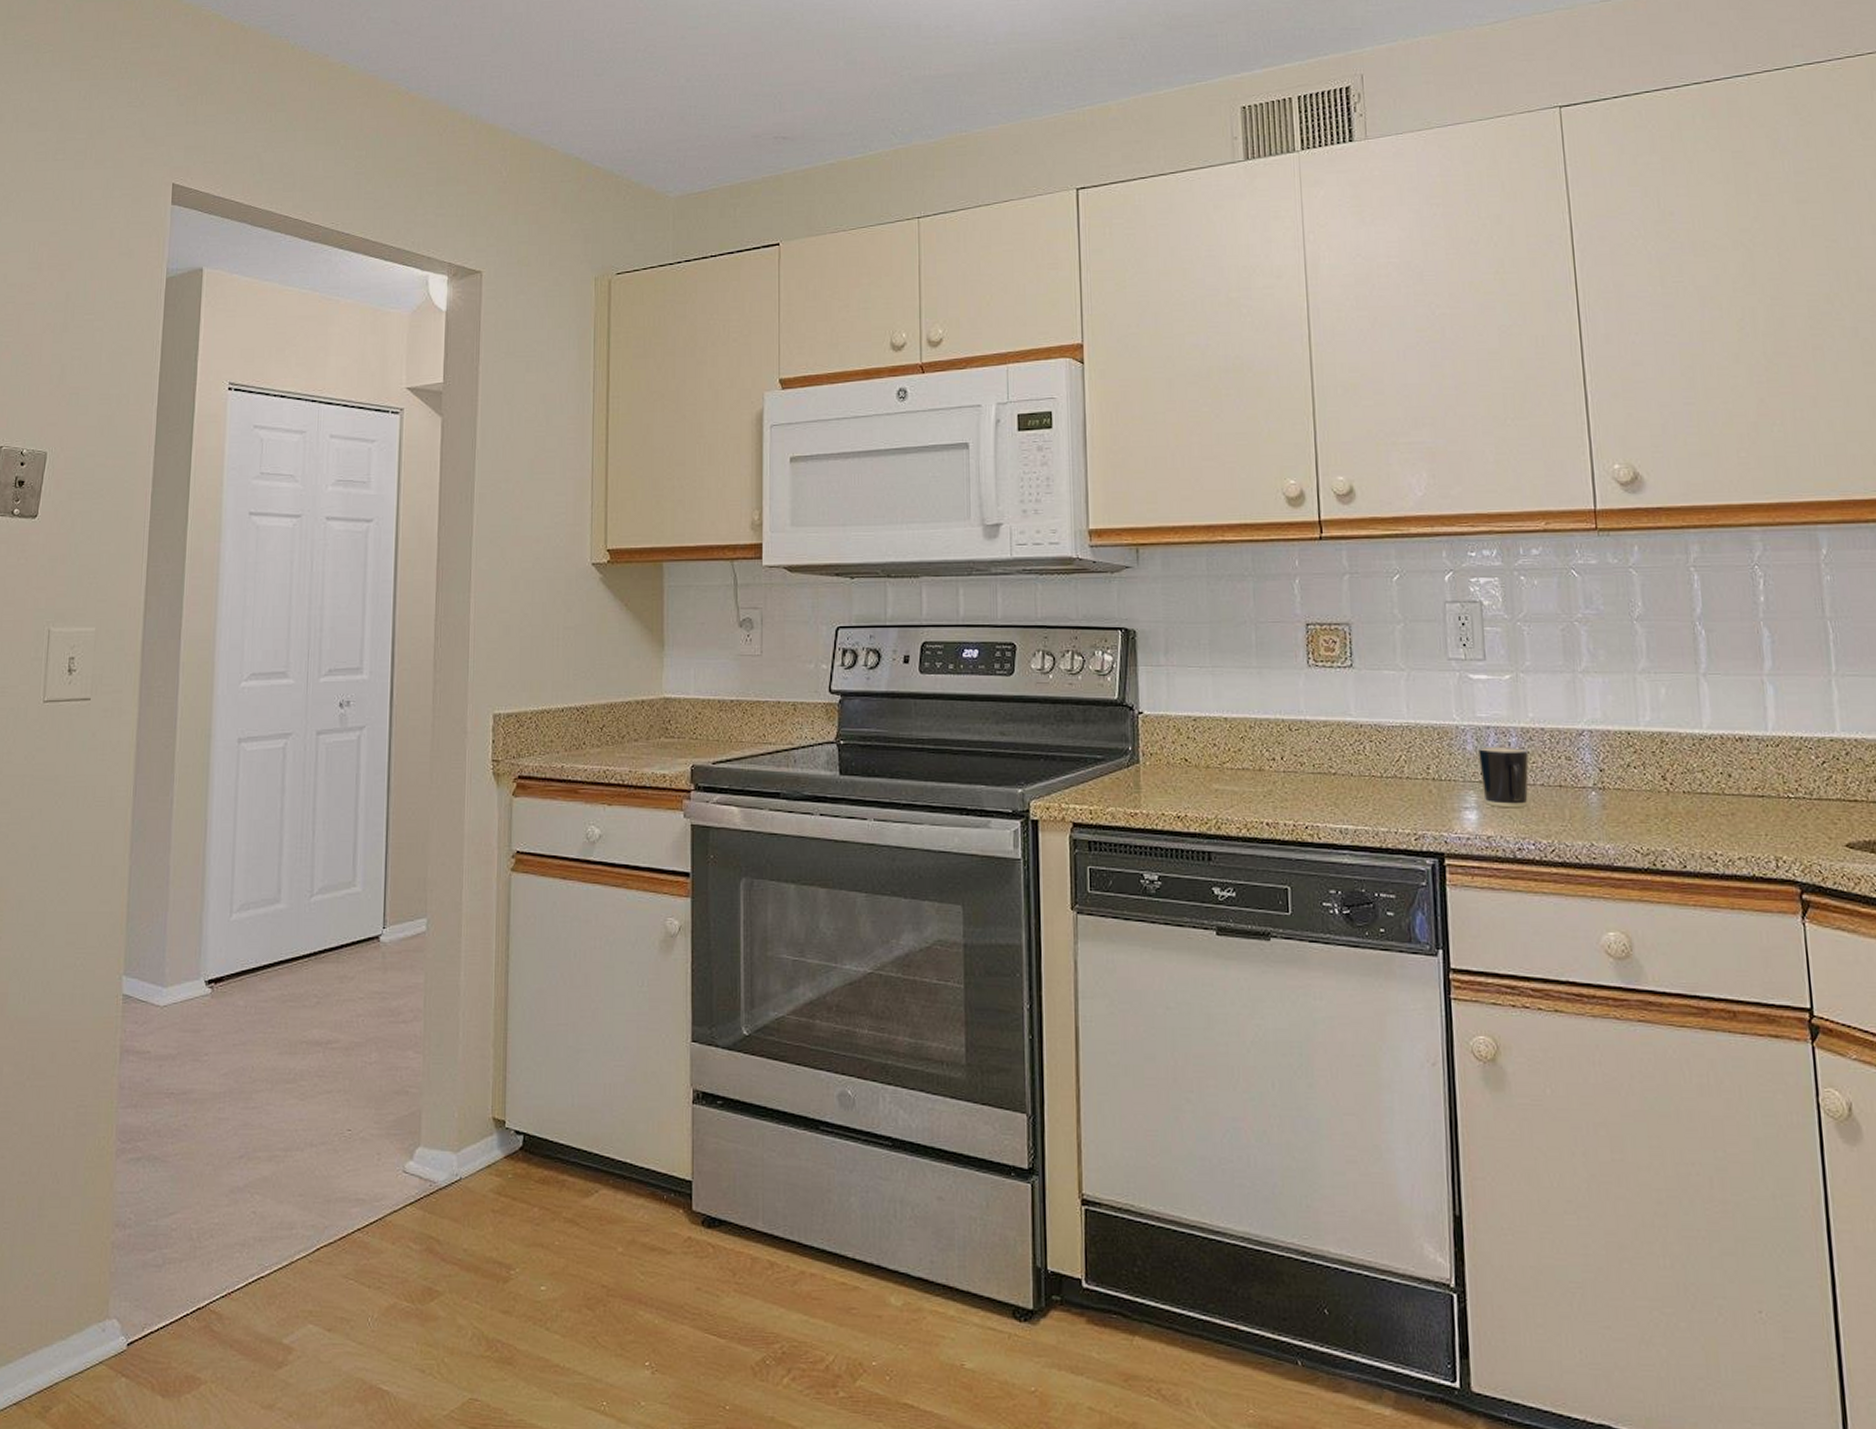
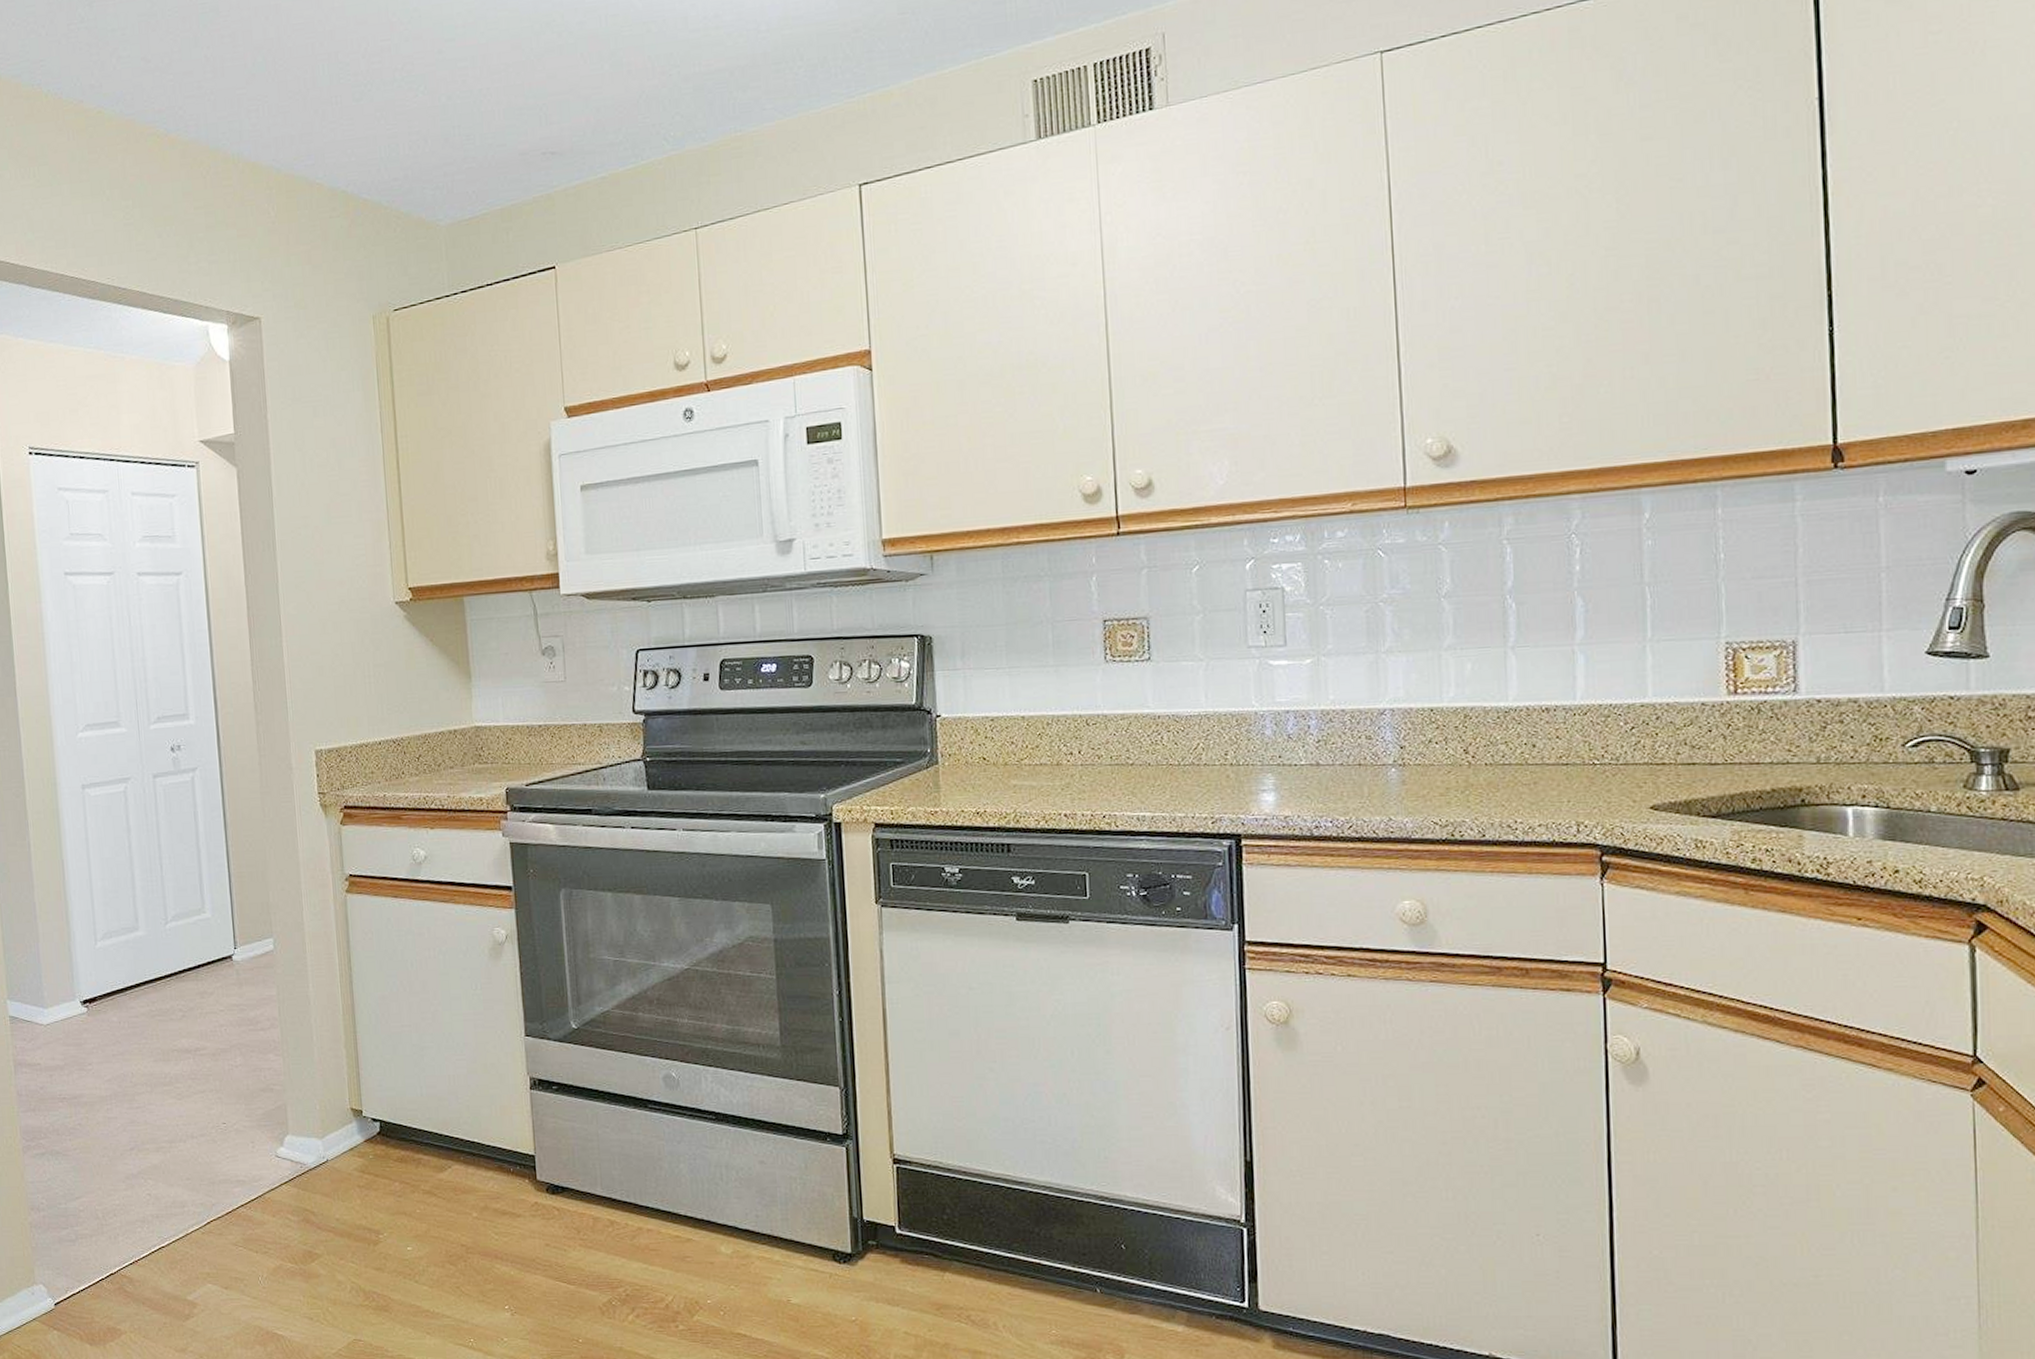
mug: present [1477,747,1529,808] -> none [1276,730,1328,789]

